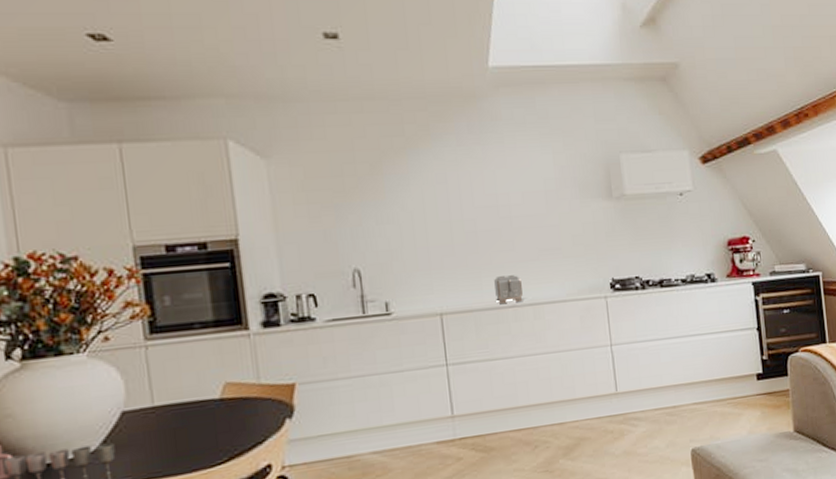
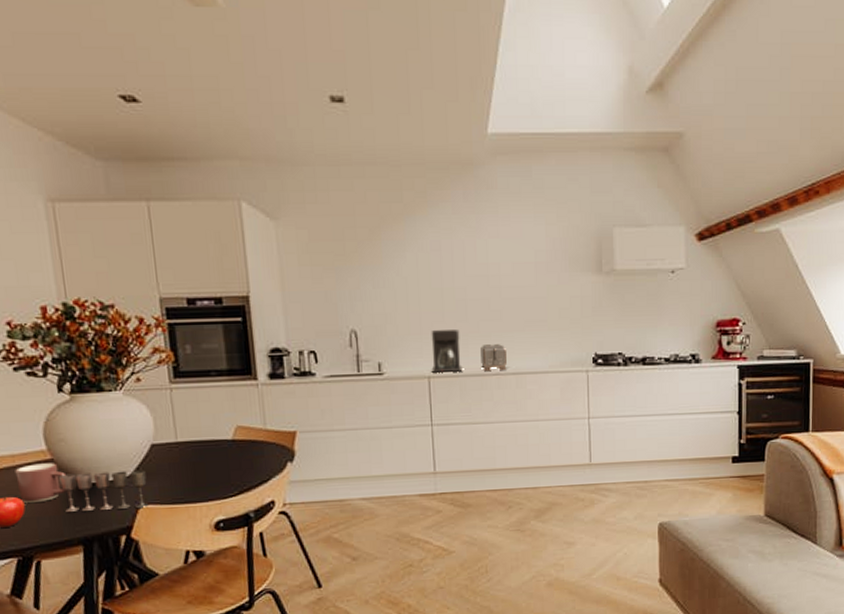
coffee maker: none [441,262,477,309] -> present [431,330,463,373]

